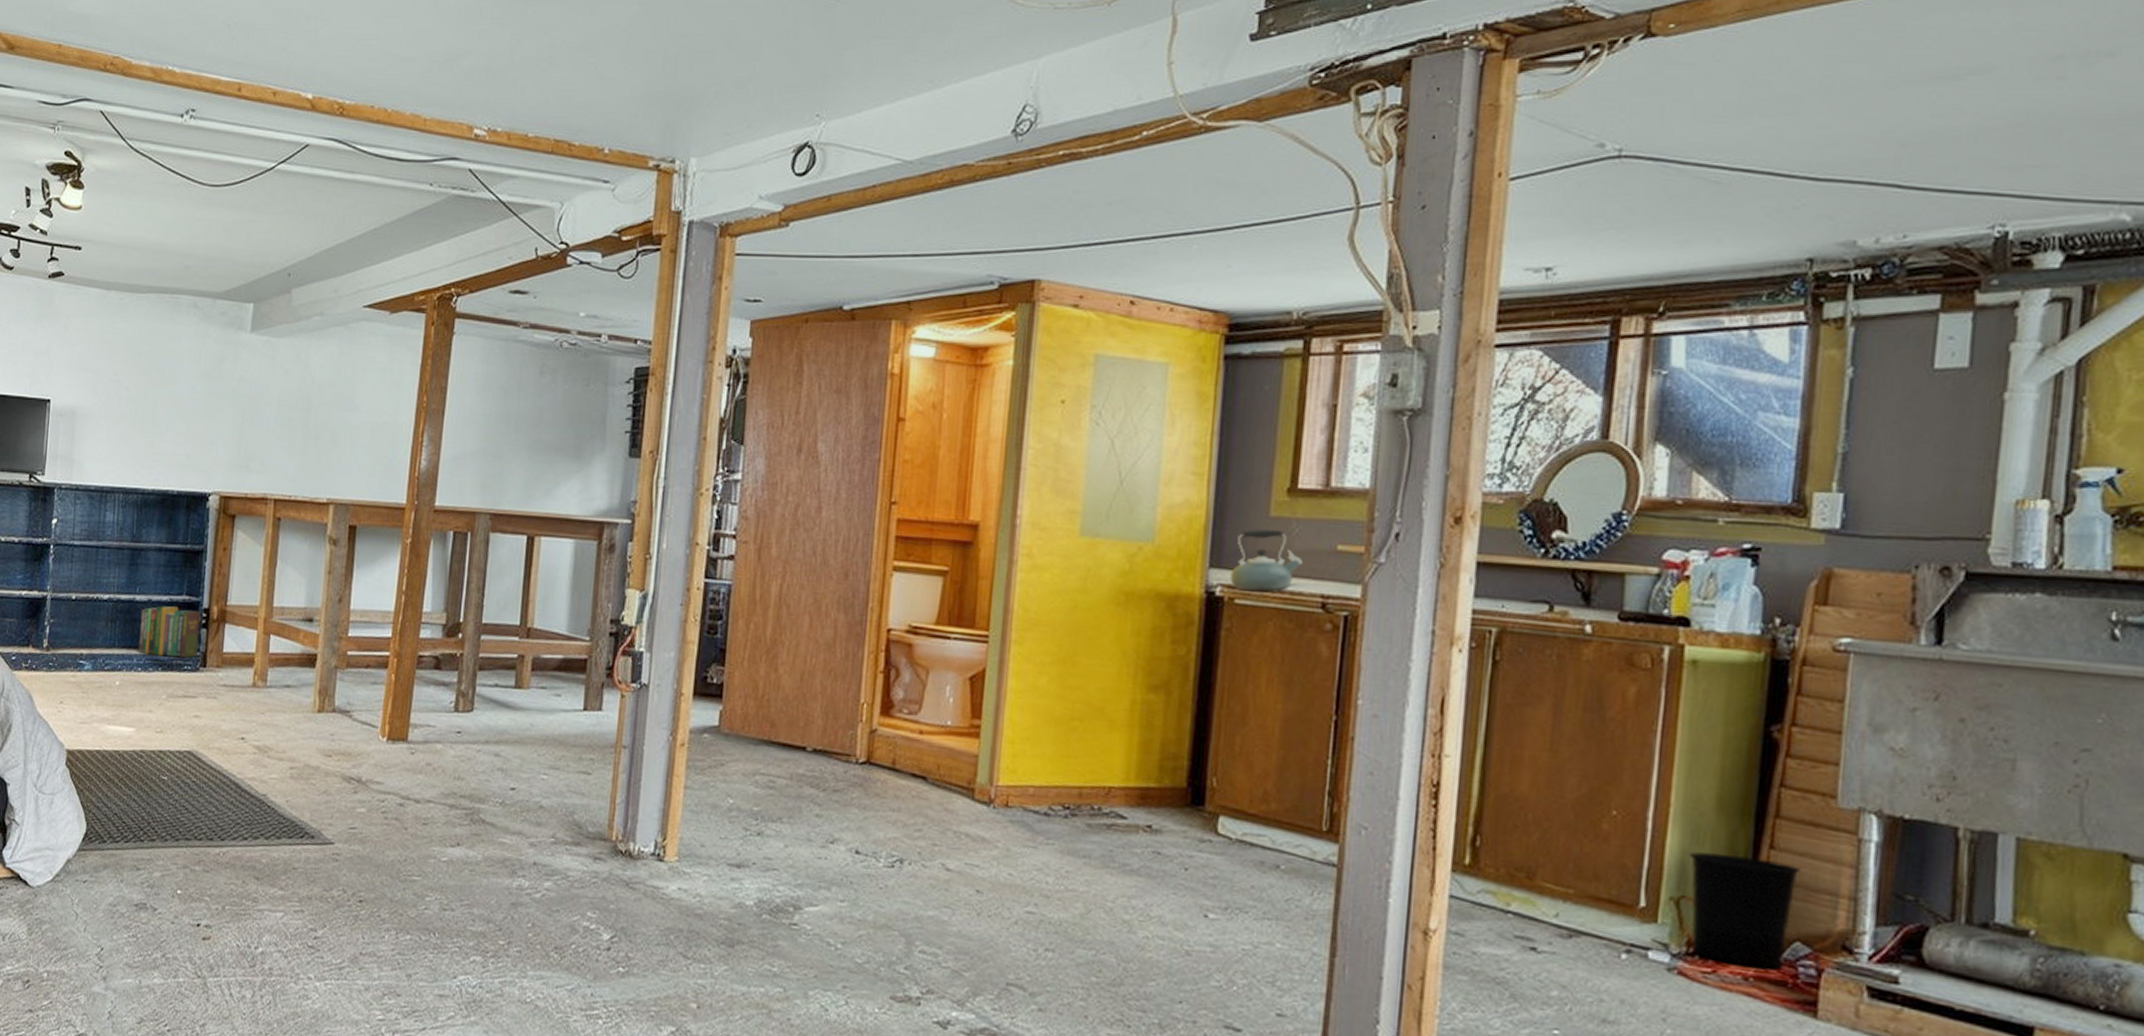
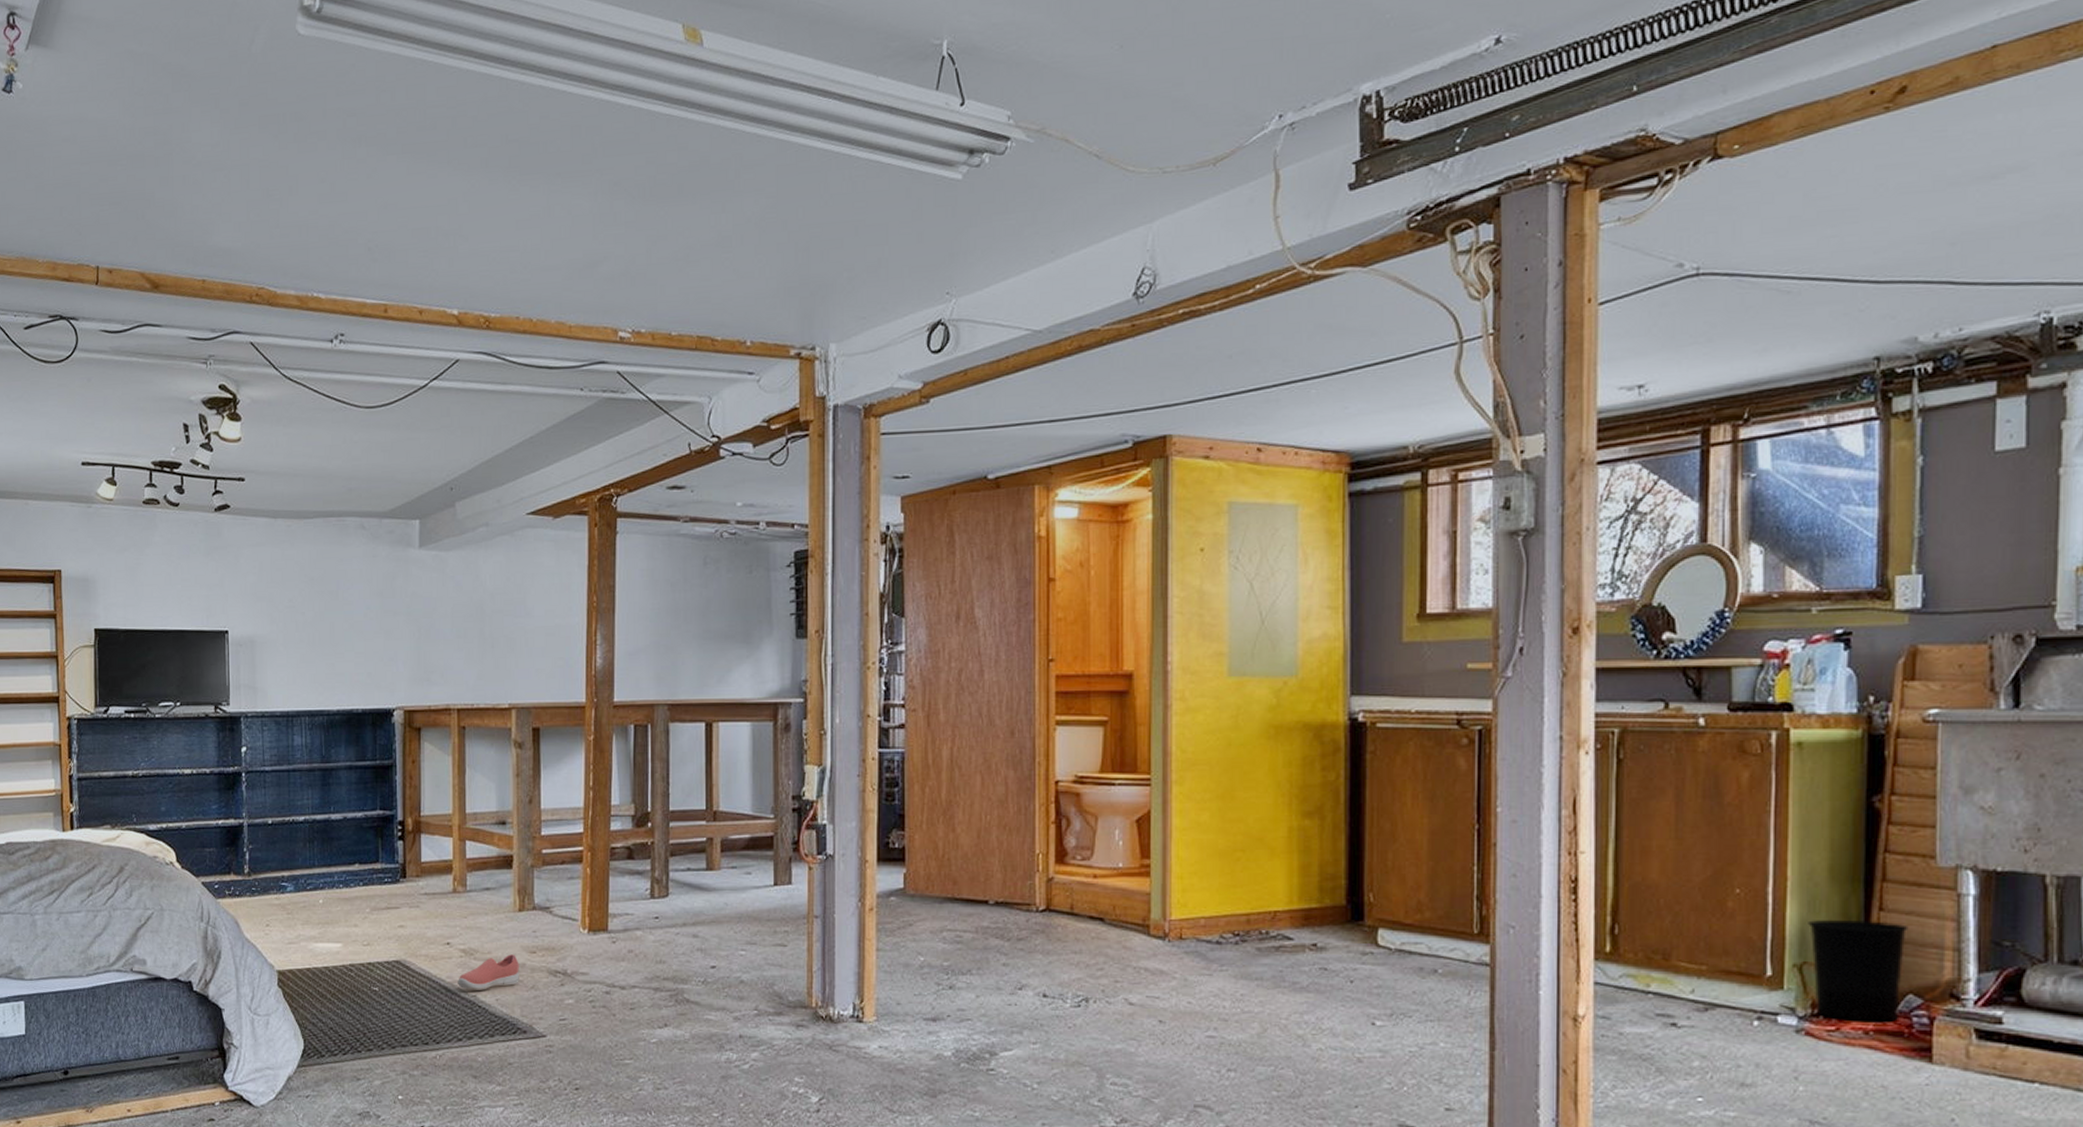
books: present [138,605,200,658] -> none [337,822,397,871]
shoe: none [248,756,313,790] -> present [458,954,519,990]
kettle: present [1229,529,1304,594] -> none [1370,654,1437,716]

